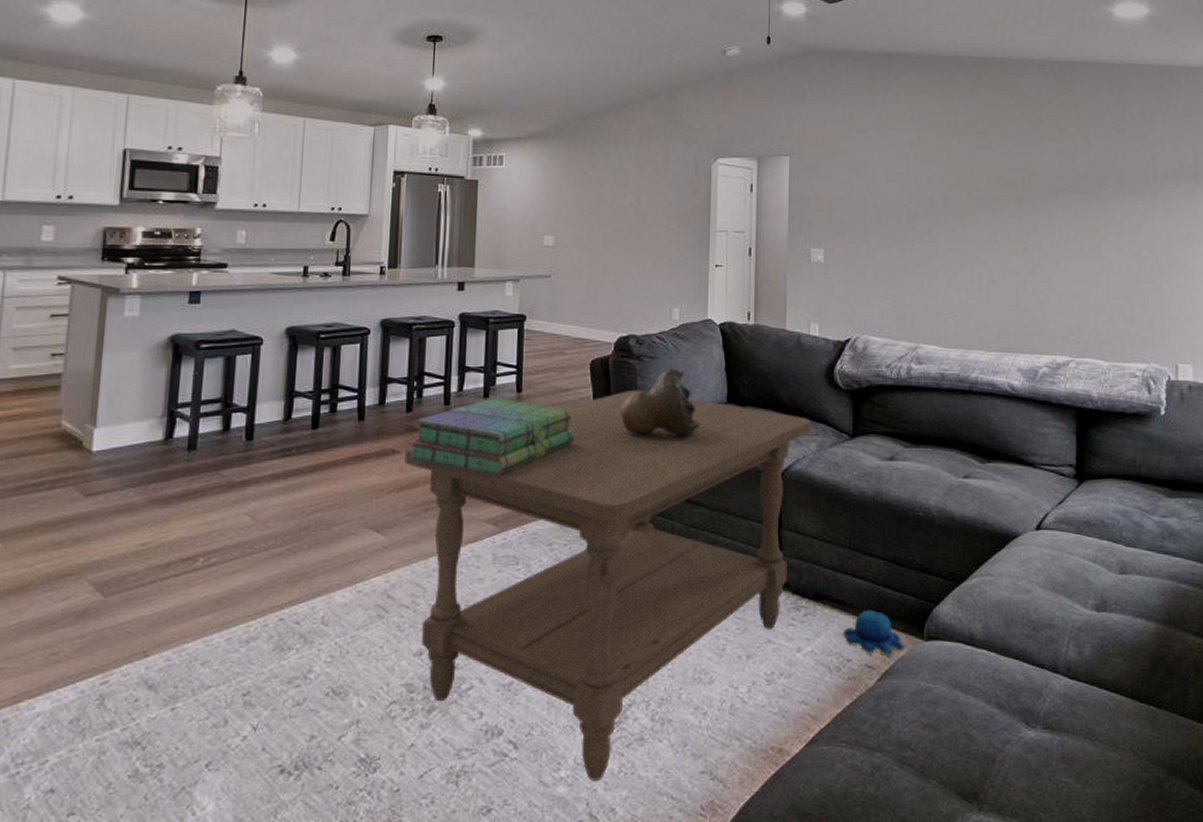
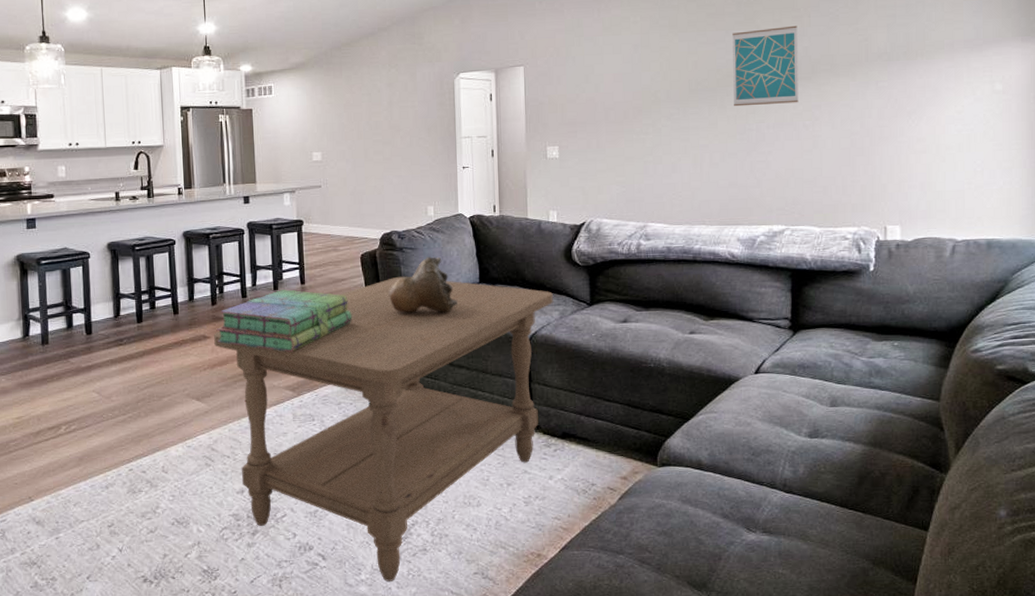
plush toy: present [843,610,905,657] -> none [588,444,641,481]
wall art: none [1015,135,1084,220] -> present [732,25,799,107]

